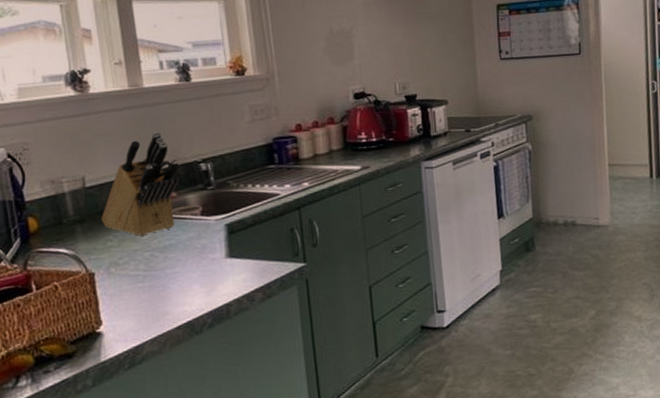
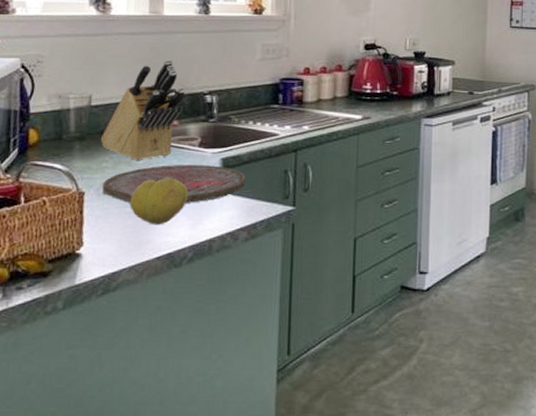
cutting board: none [111,231,253,278] -> present [102,165,245,203]
fruit: none [141,249,199,297] -> present [130,178,189,225]

